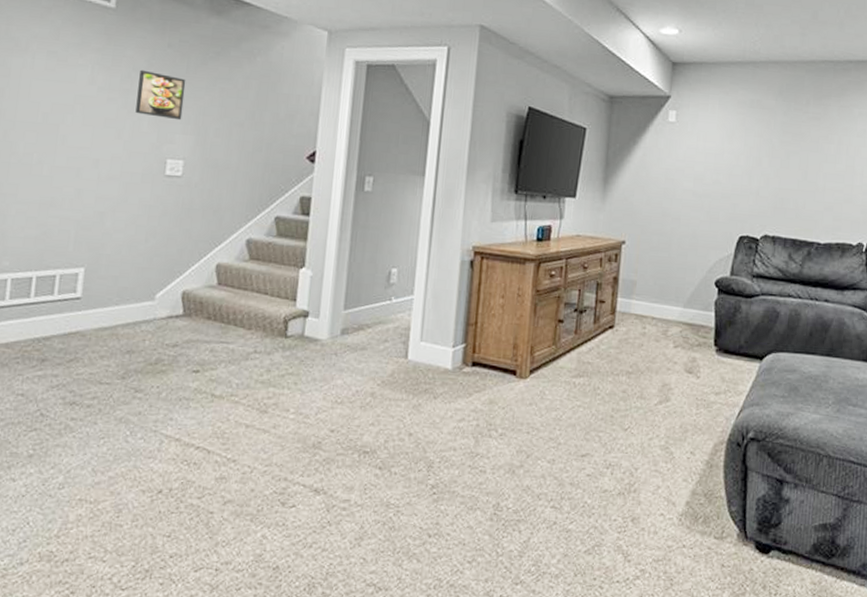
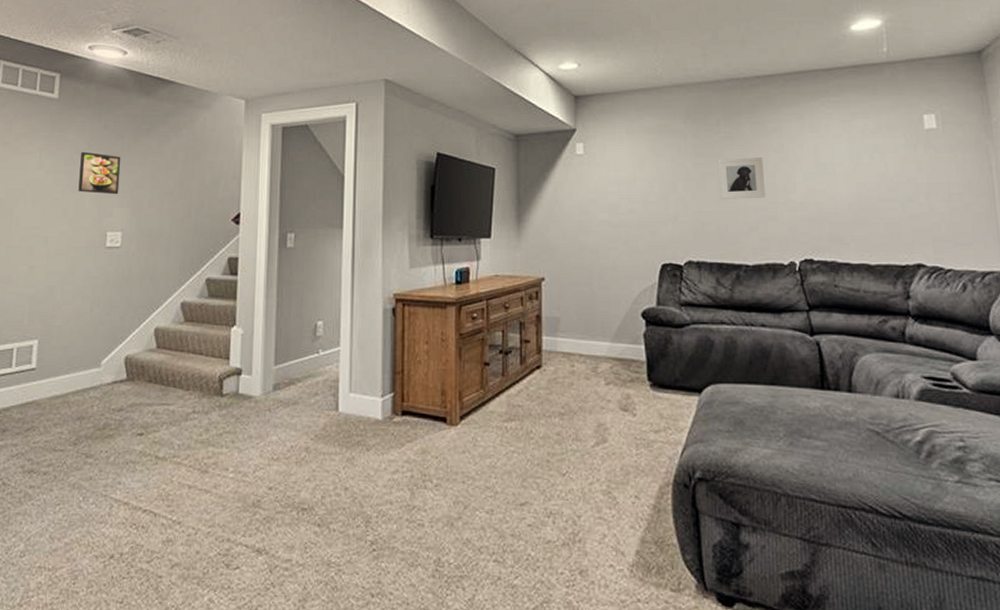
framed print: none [801,139,846,180] -> present [717,156,765,199]

